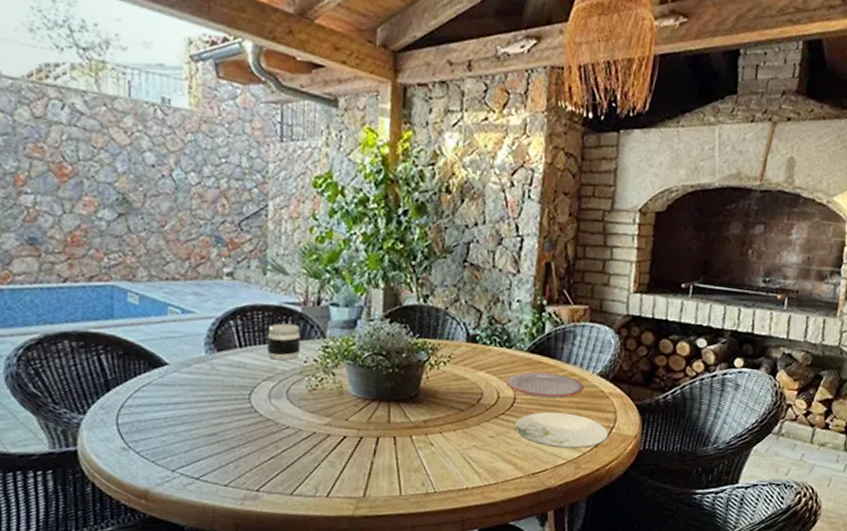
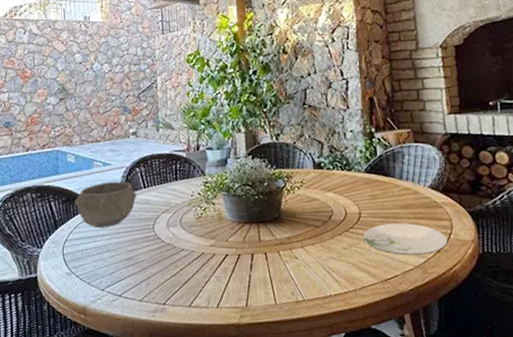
bowl: none [137,334,229,394] -> present [75,181,137,228]
jar: present [266,323,301,361] -> none [163,167,188,196]
plate: present [506,371,584,399] -> none [350,189,418,212]

